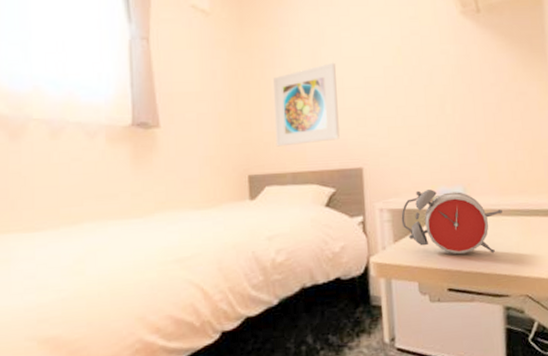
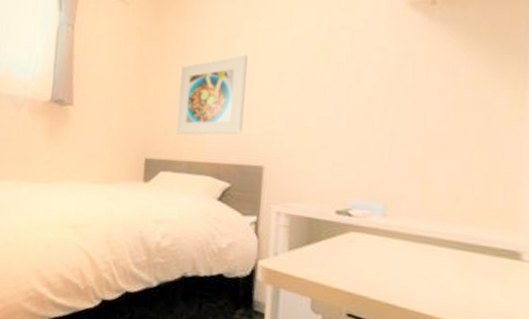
alarm clock: present [401,189,502,255] -> none [300,199,433,287]

